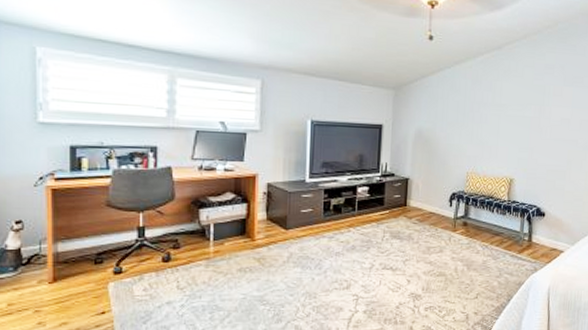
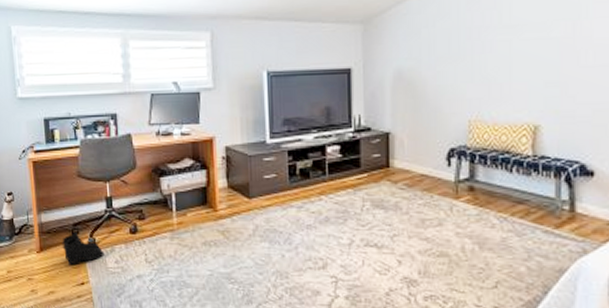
boots: none [81,261,132,295] -> present [62,231,105,266]

